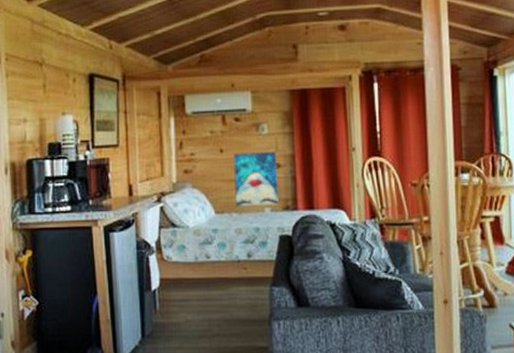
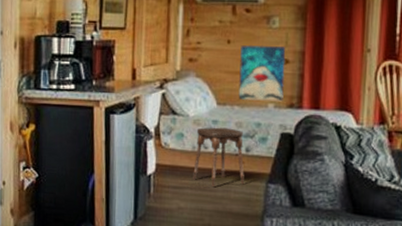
stool: none [197,235,249,296] -> present [193,127,244,187]

